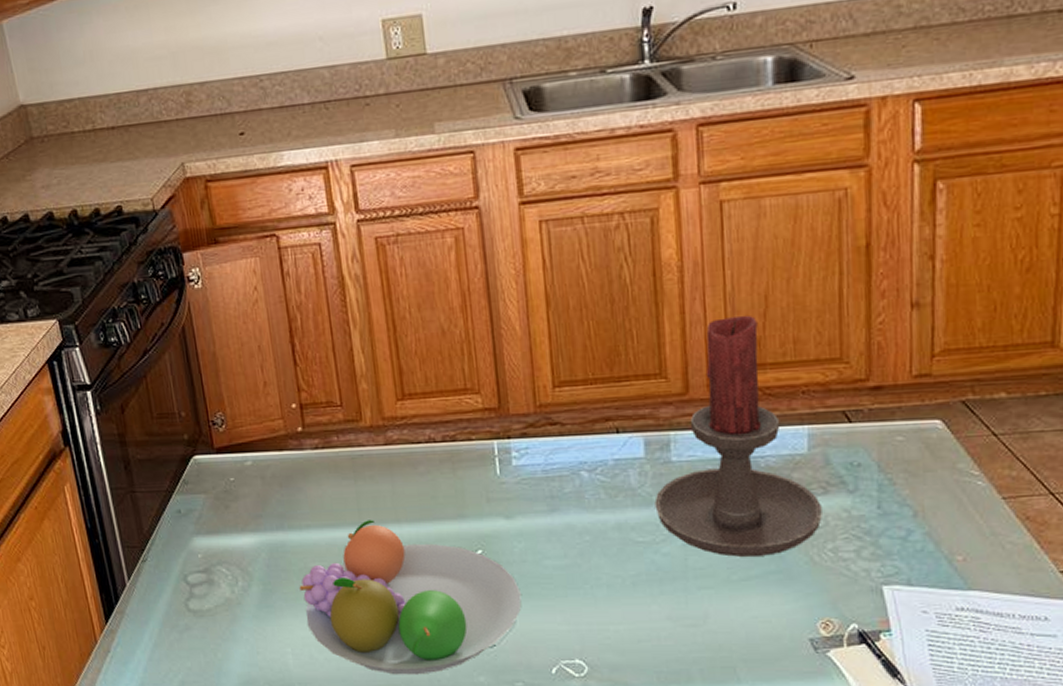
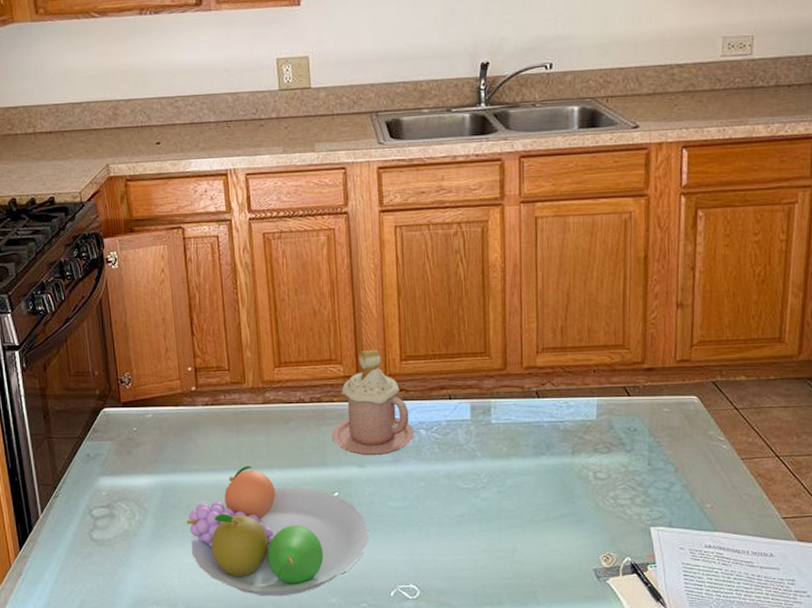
mug: none [471,374,574,505] -> present [332,349,414,456]
candle holder: present [654,315,822,557] -> none [477,308,606,502]

